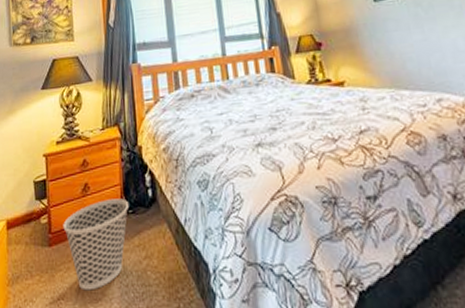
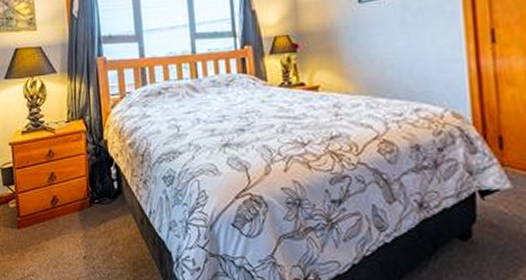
wastebasket: present [63,198,128,291] -> none [31,189,94,270]

